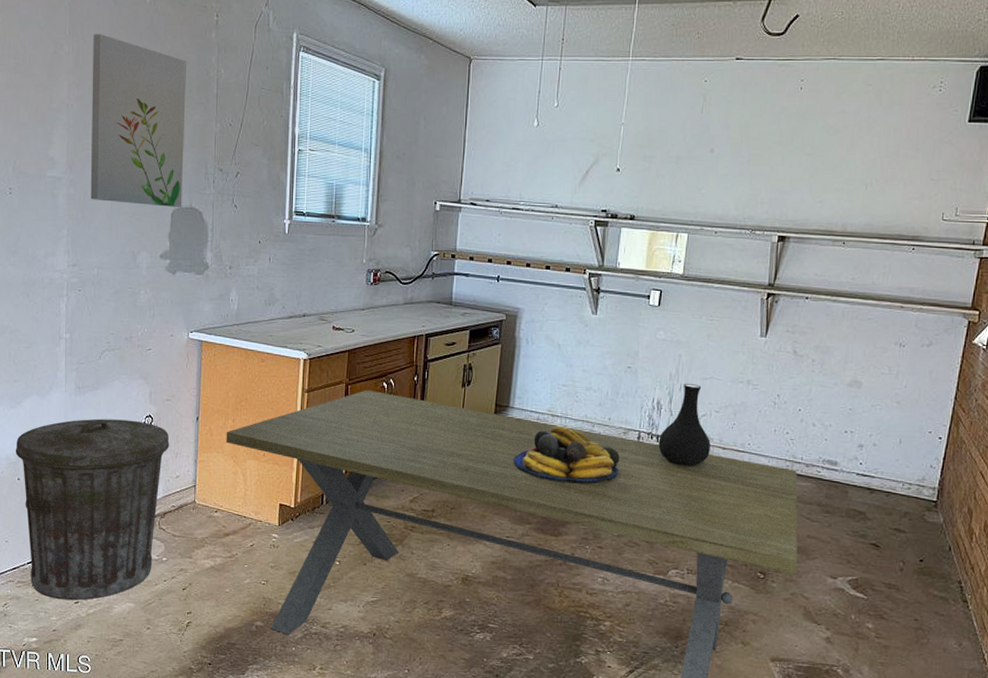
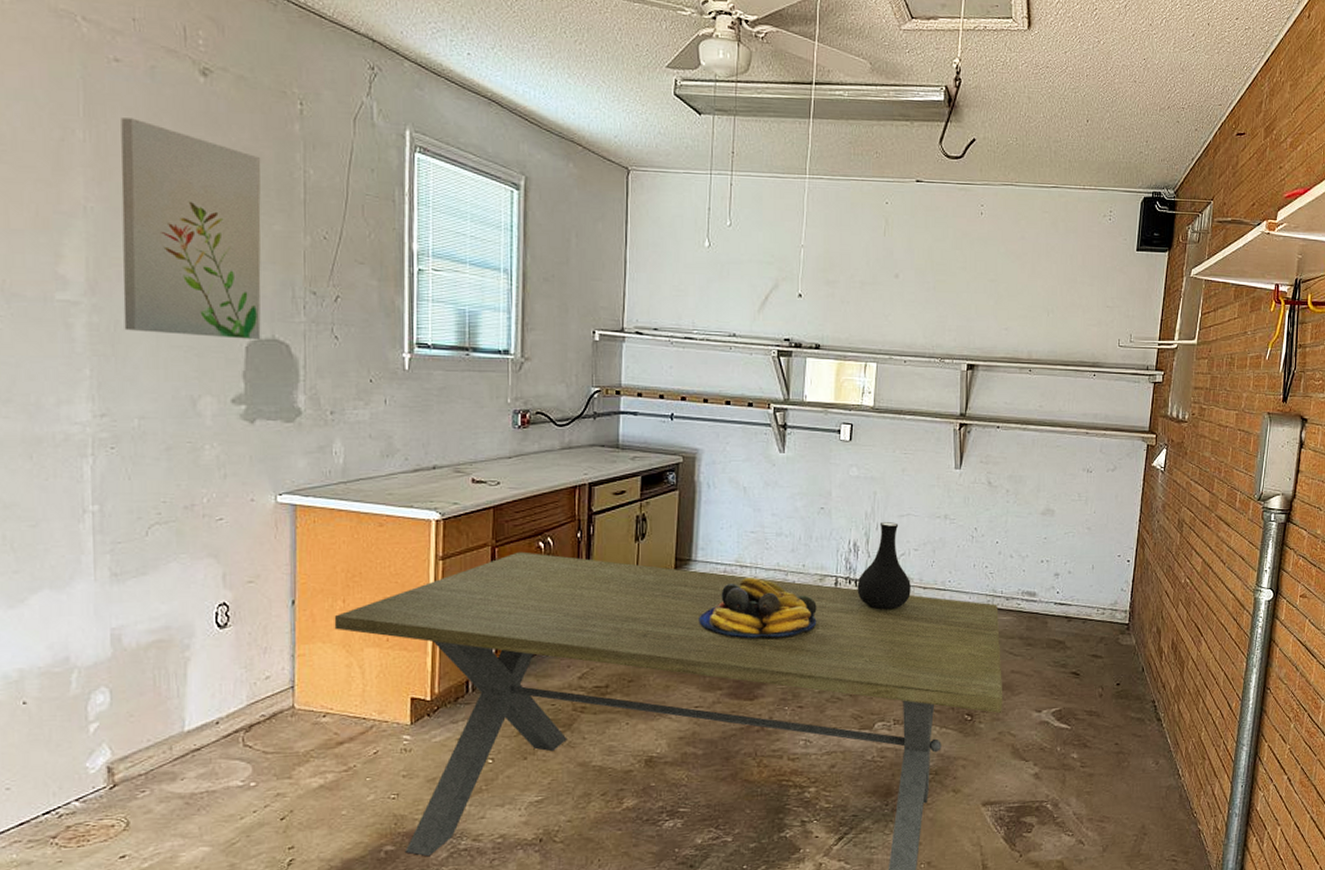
trash can: present [15,418,170,600] -> none [17,611,255,856]

